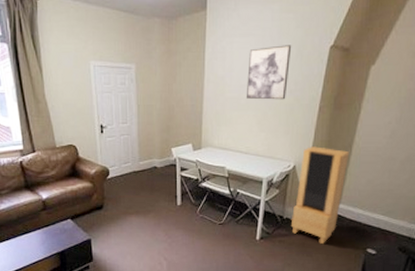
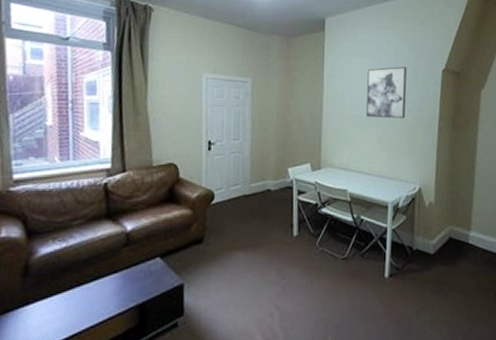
storage cabinet: present [291,146,349,244] -> none [421,167,473,280]

